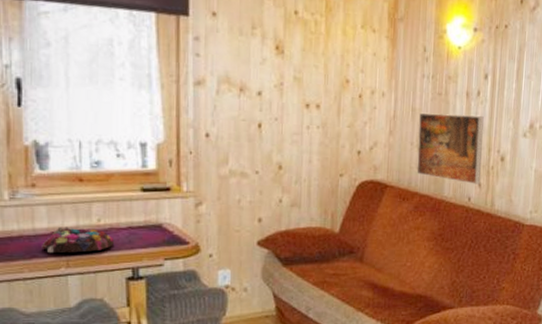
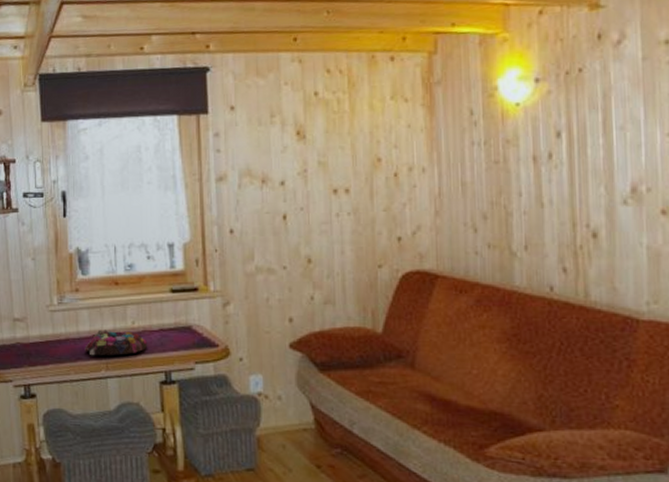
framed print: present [416,112,484,185] -> none [471,184,566,269]

